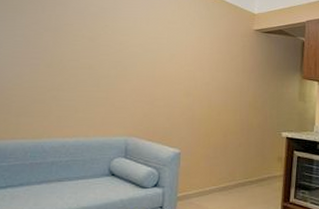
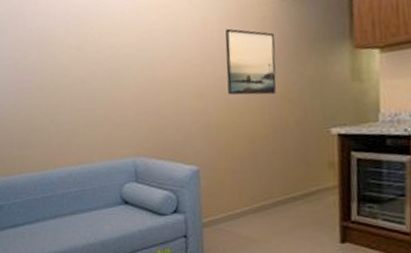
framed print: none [211,48,250,102] -> present [225,28,276,96]

